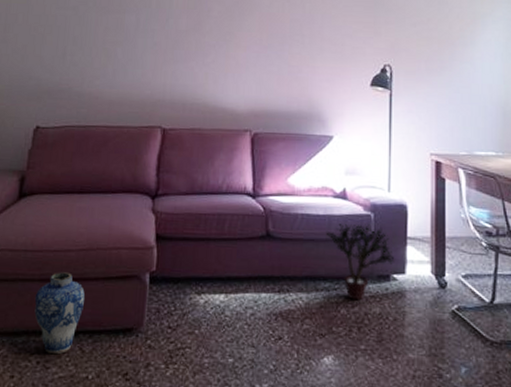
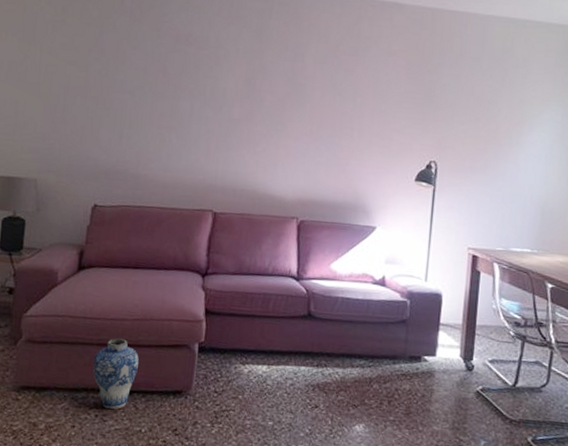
potted plant: present [325,224,395,301] -> none [363,308,427,378]

